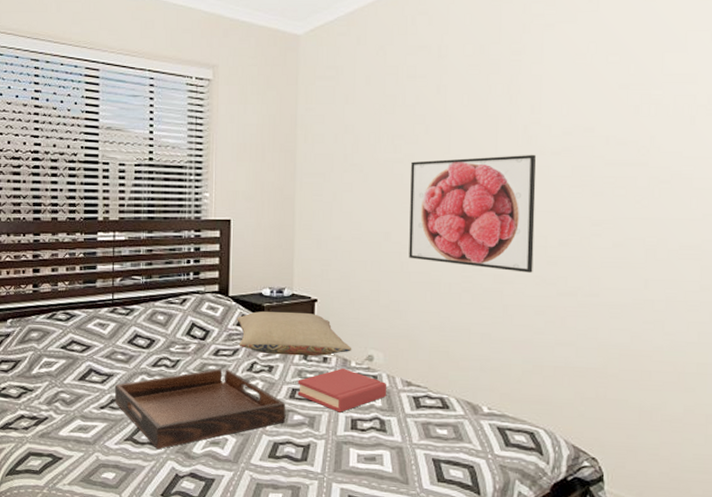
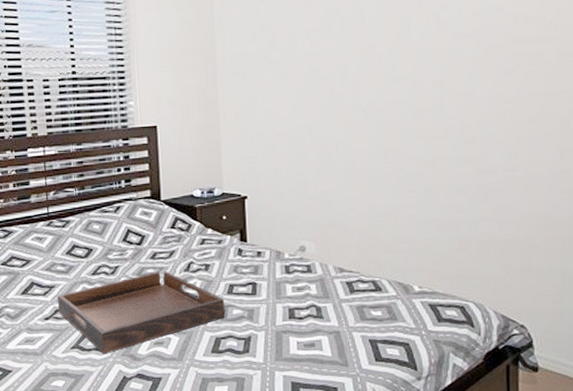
pillow: present [237,311,352,357] -> none [170,210,285,253]
hardback book: present [297,368,387,413] -> none [234,261,321,303]
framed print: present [409,154,536,273] -> none [328,38,453,154]

